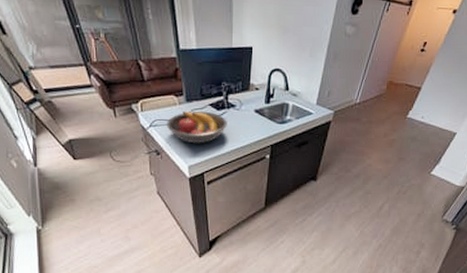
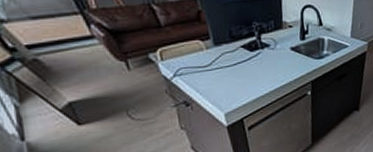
fruit bowl: present [166,110,227,144] -> none [193,53,263,90]

